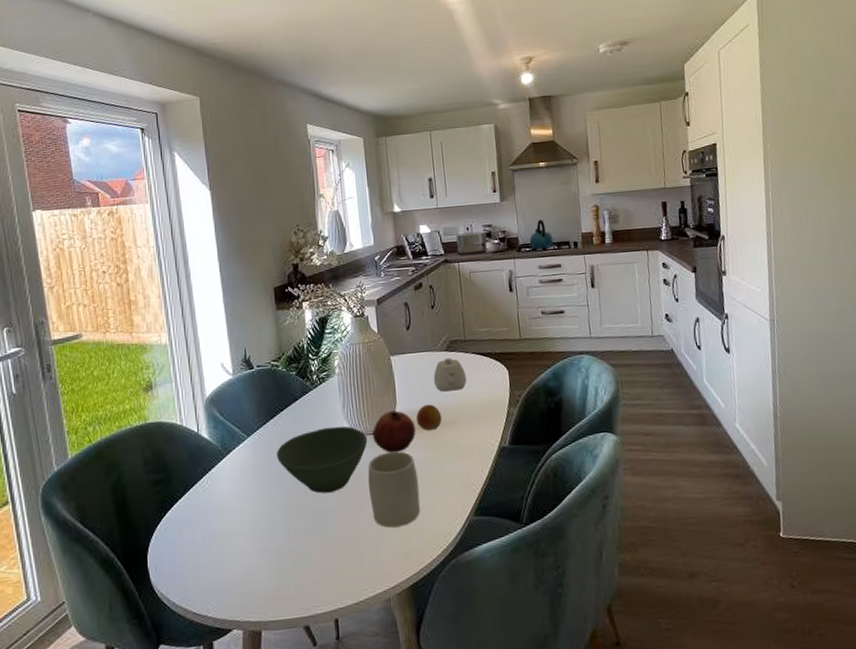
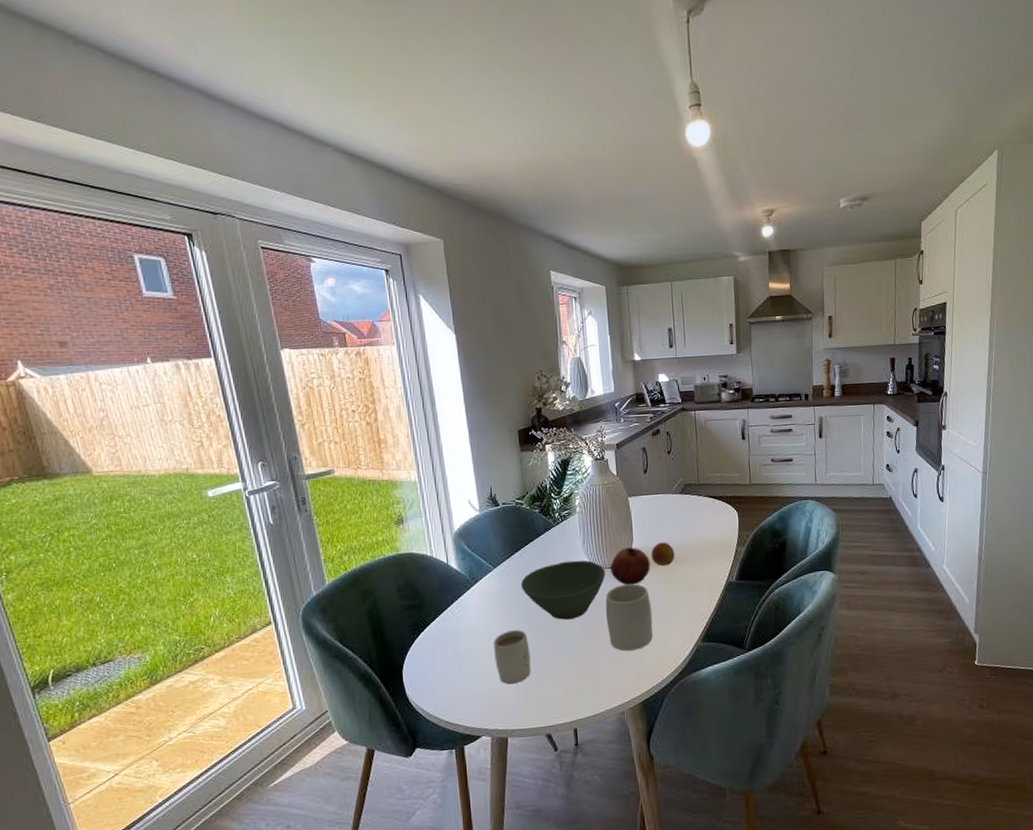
mug: none [246,506,287,568] -> present [493,630,531,684]
teapot: present [433,358,467,392] -> none [668,500,700,531]
kettle: present [529,220,553,250] -> none [763,372,786,401]

